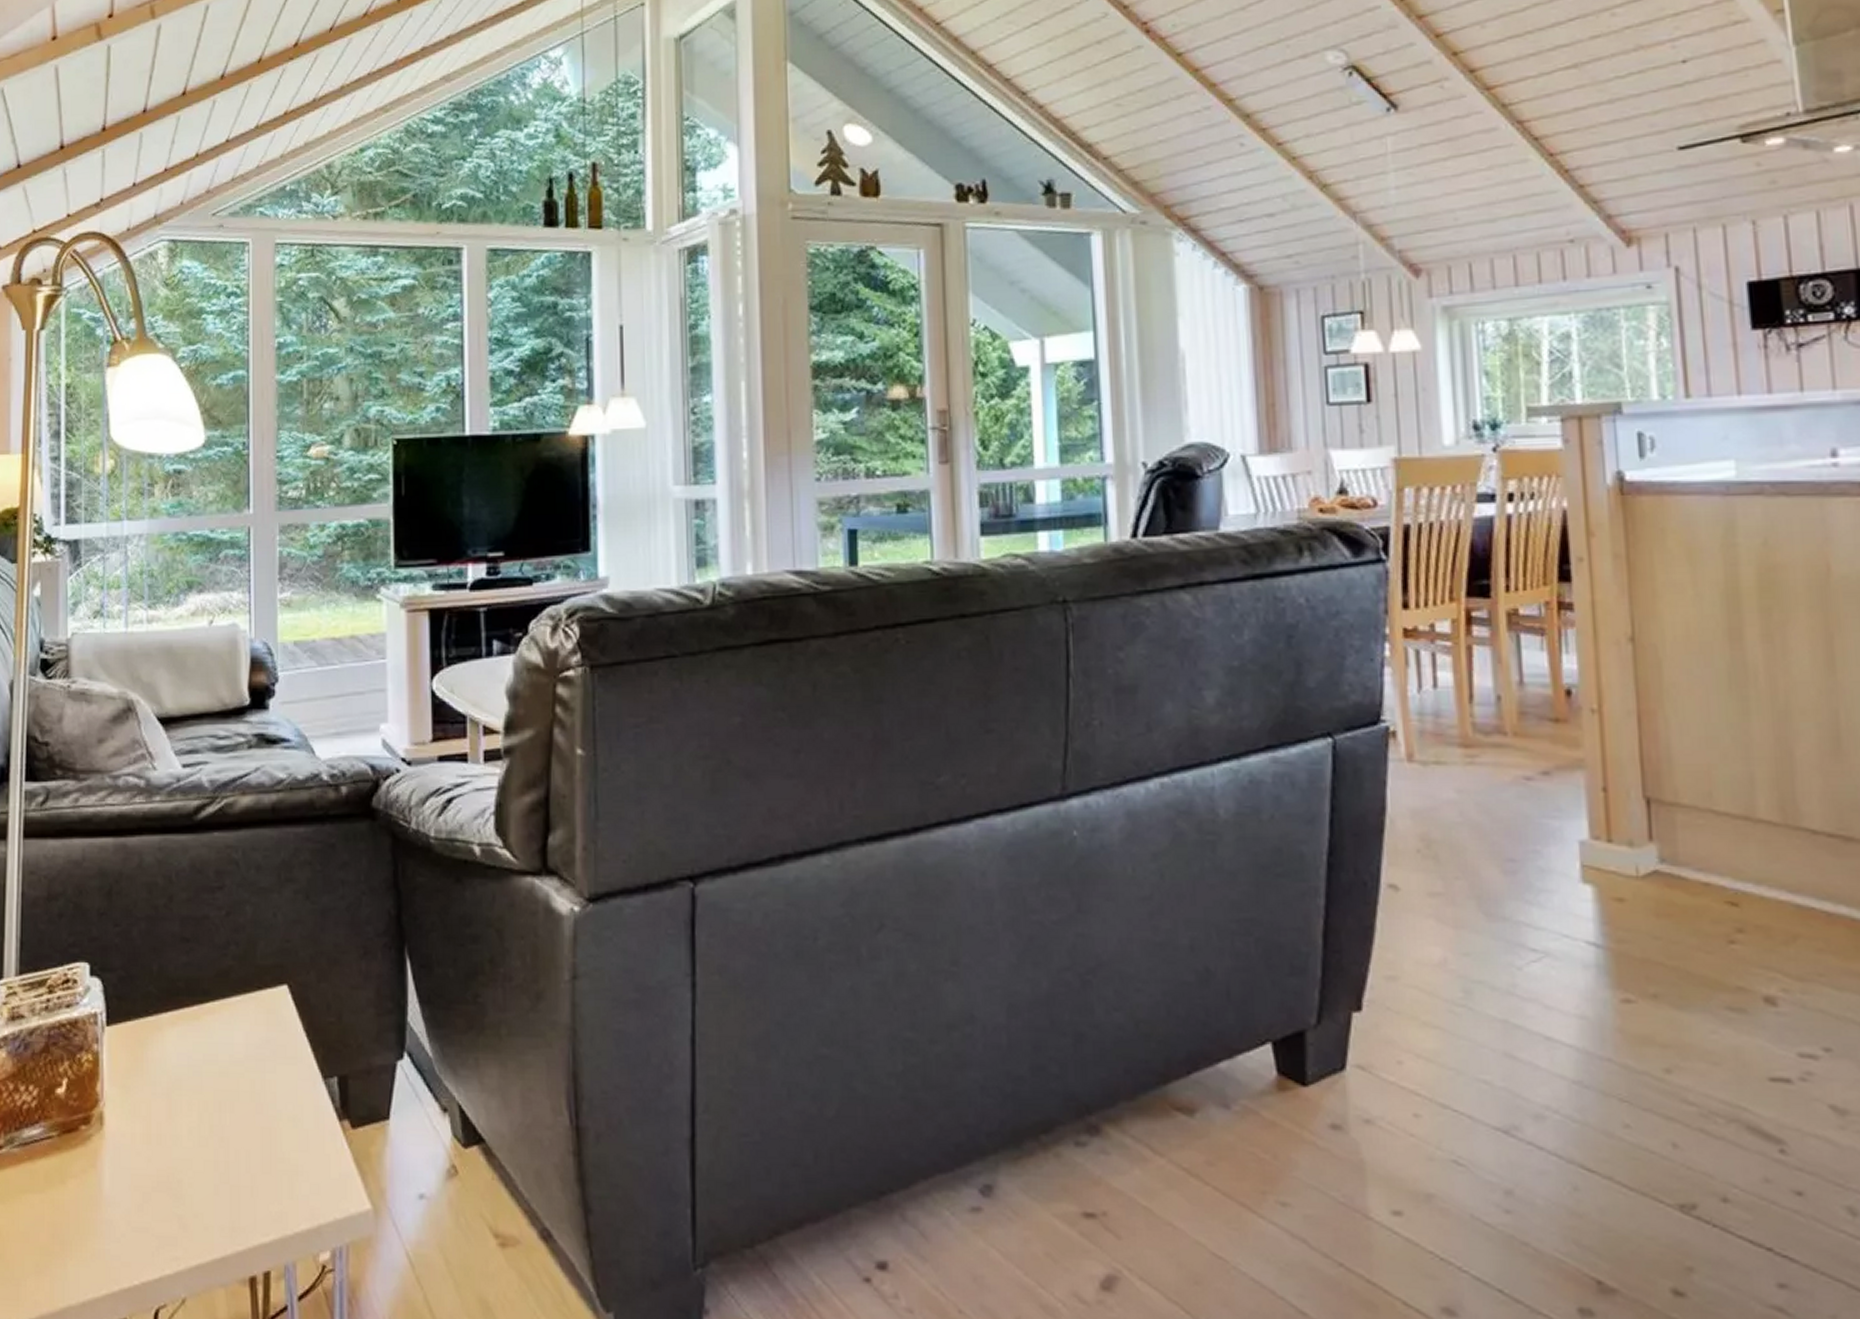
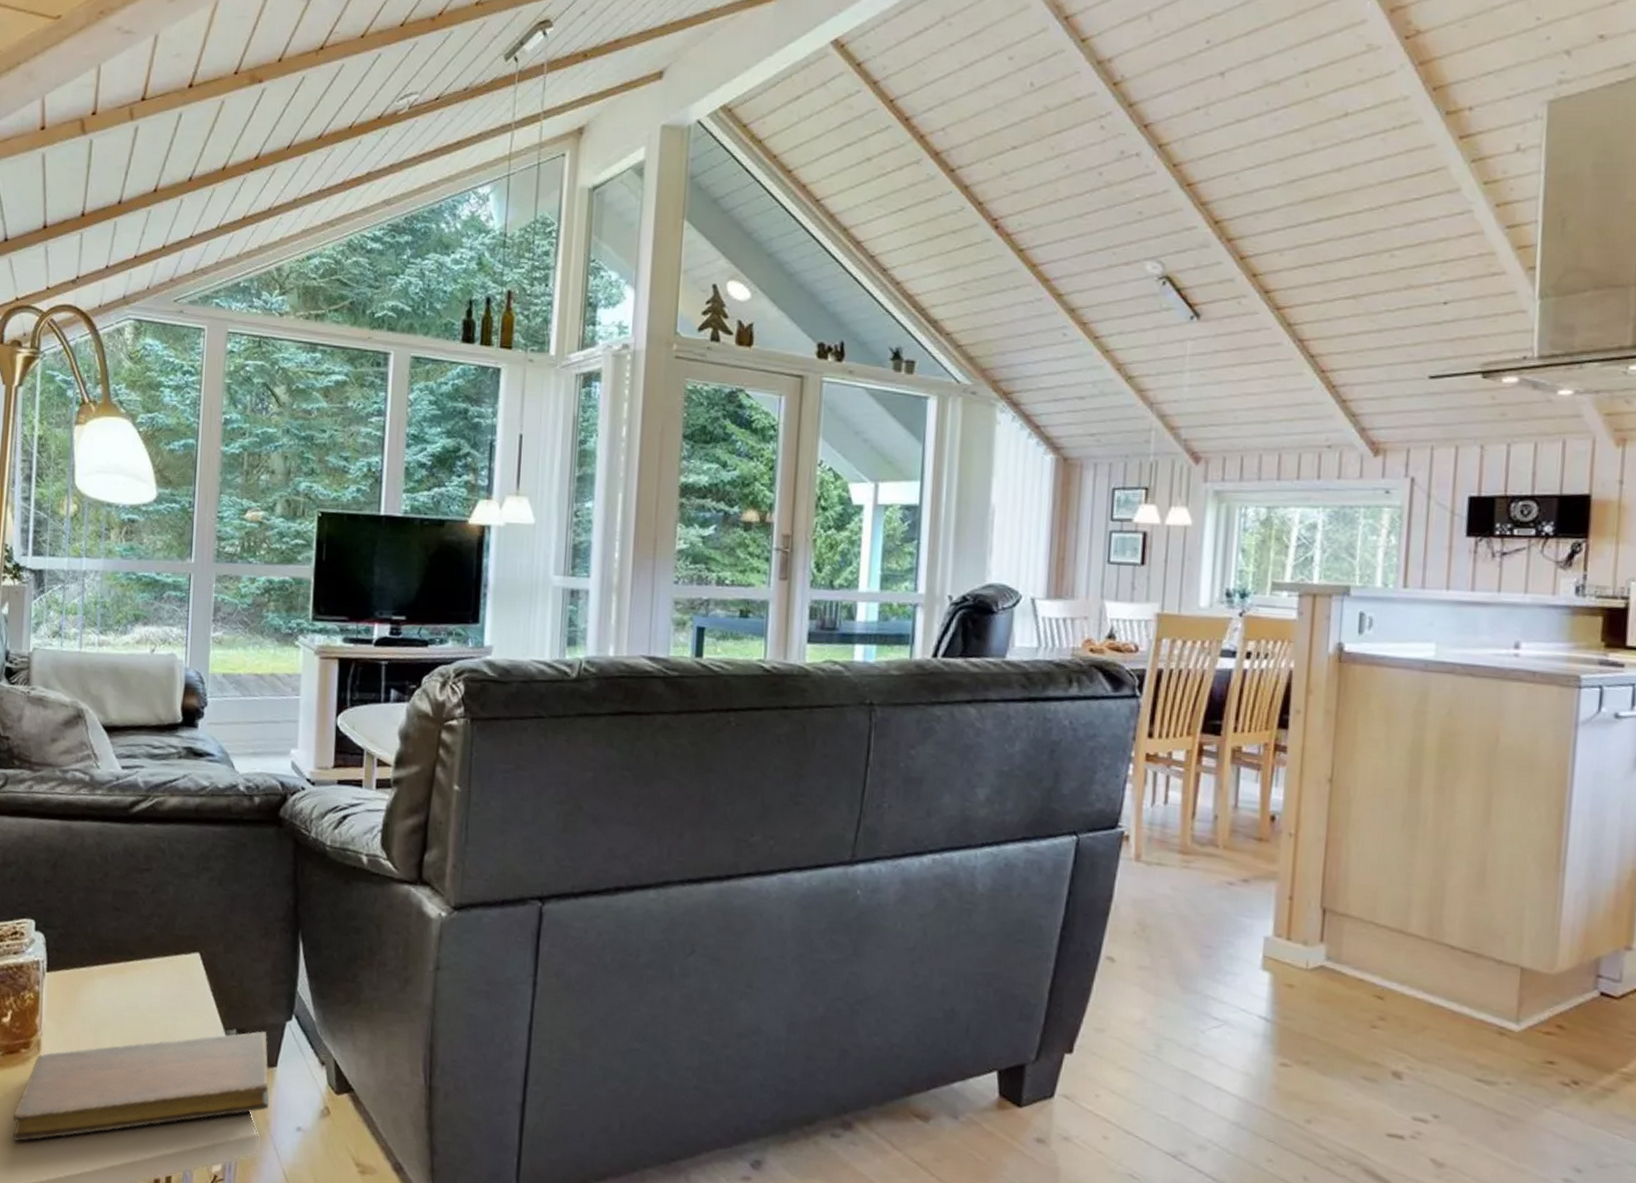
notebook: none [75,1076,384,1243] -> present [12,1031,269,1141]

